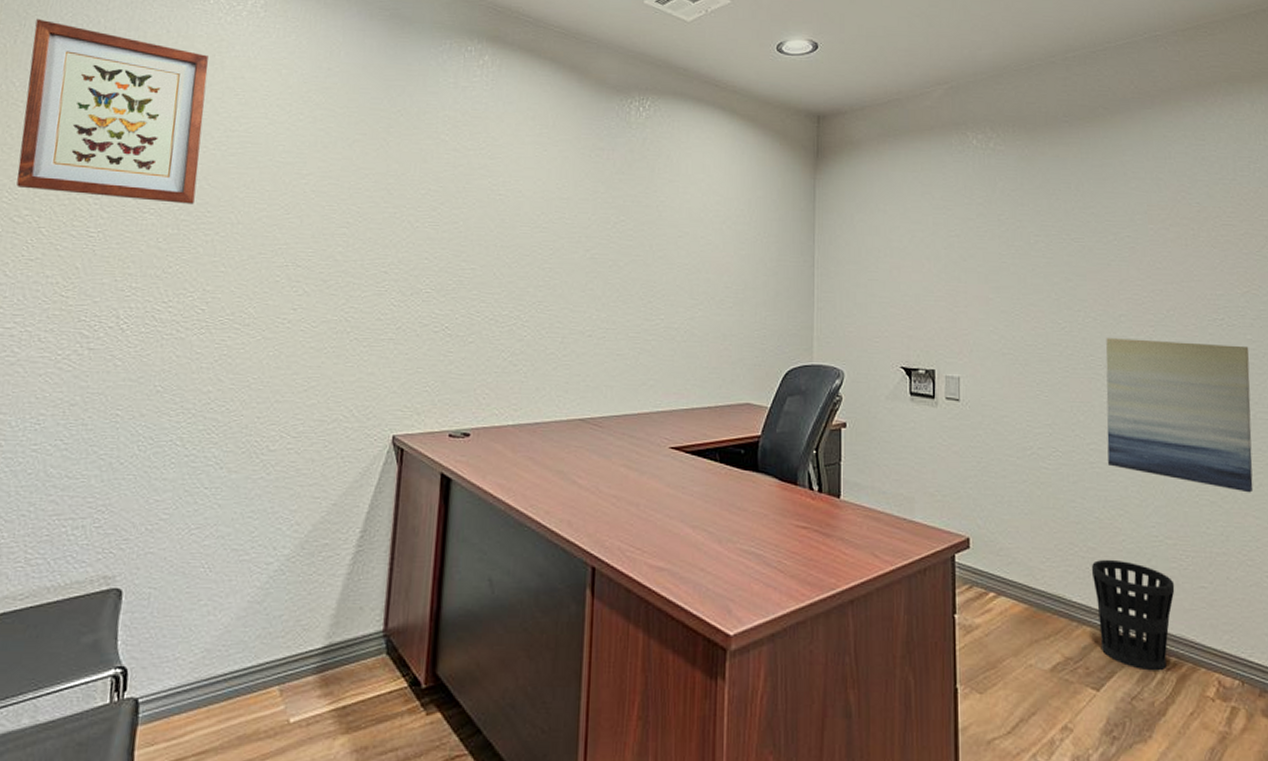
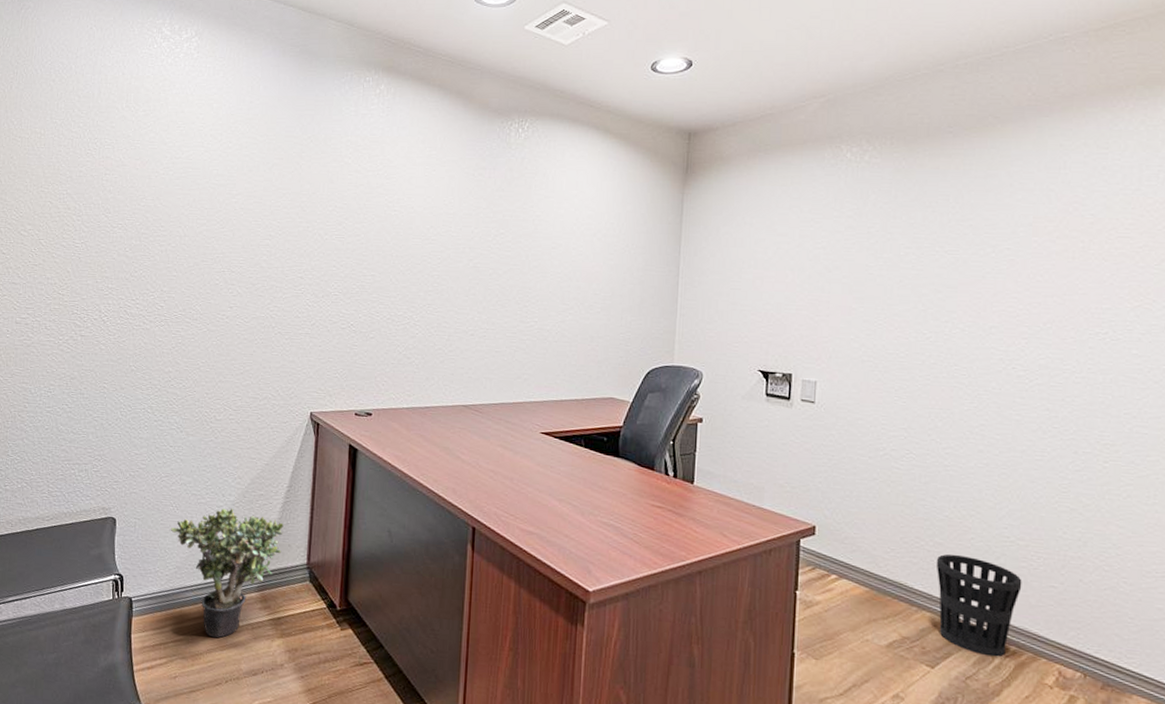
wall art: present [16,18,208,204] -> none [21,67,156,220]
potted plant: none [199,564,354,744] -> present [170,508,284,638]
wall art: present [1106,338,1254,493] -> none [962,349,1133,503]

